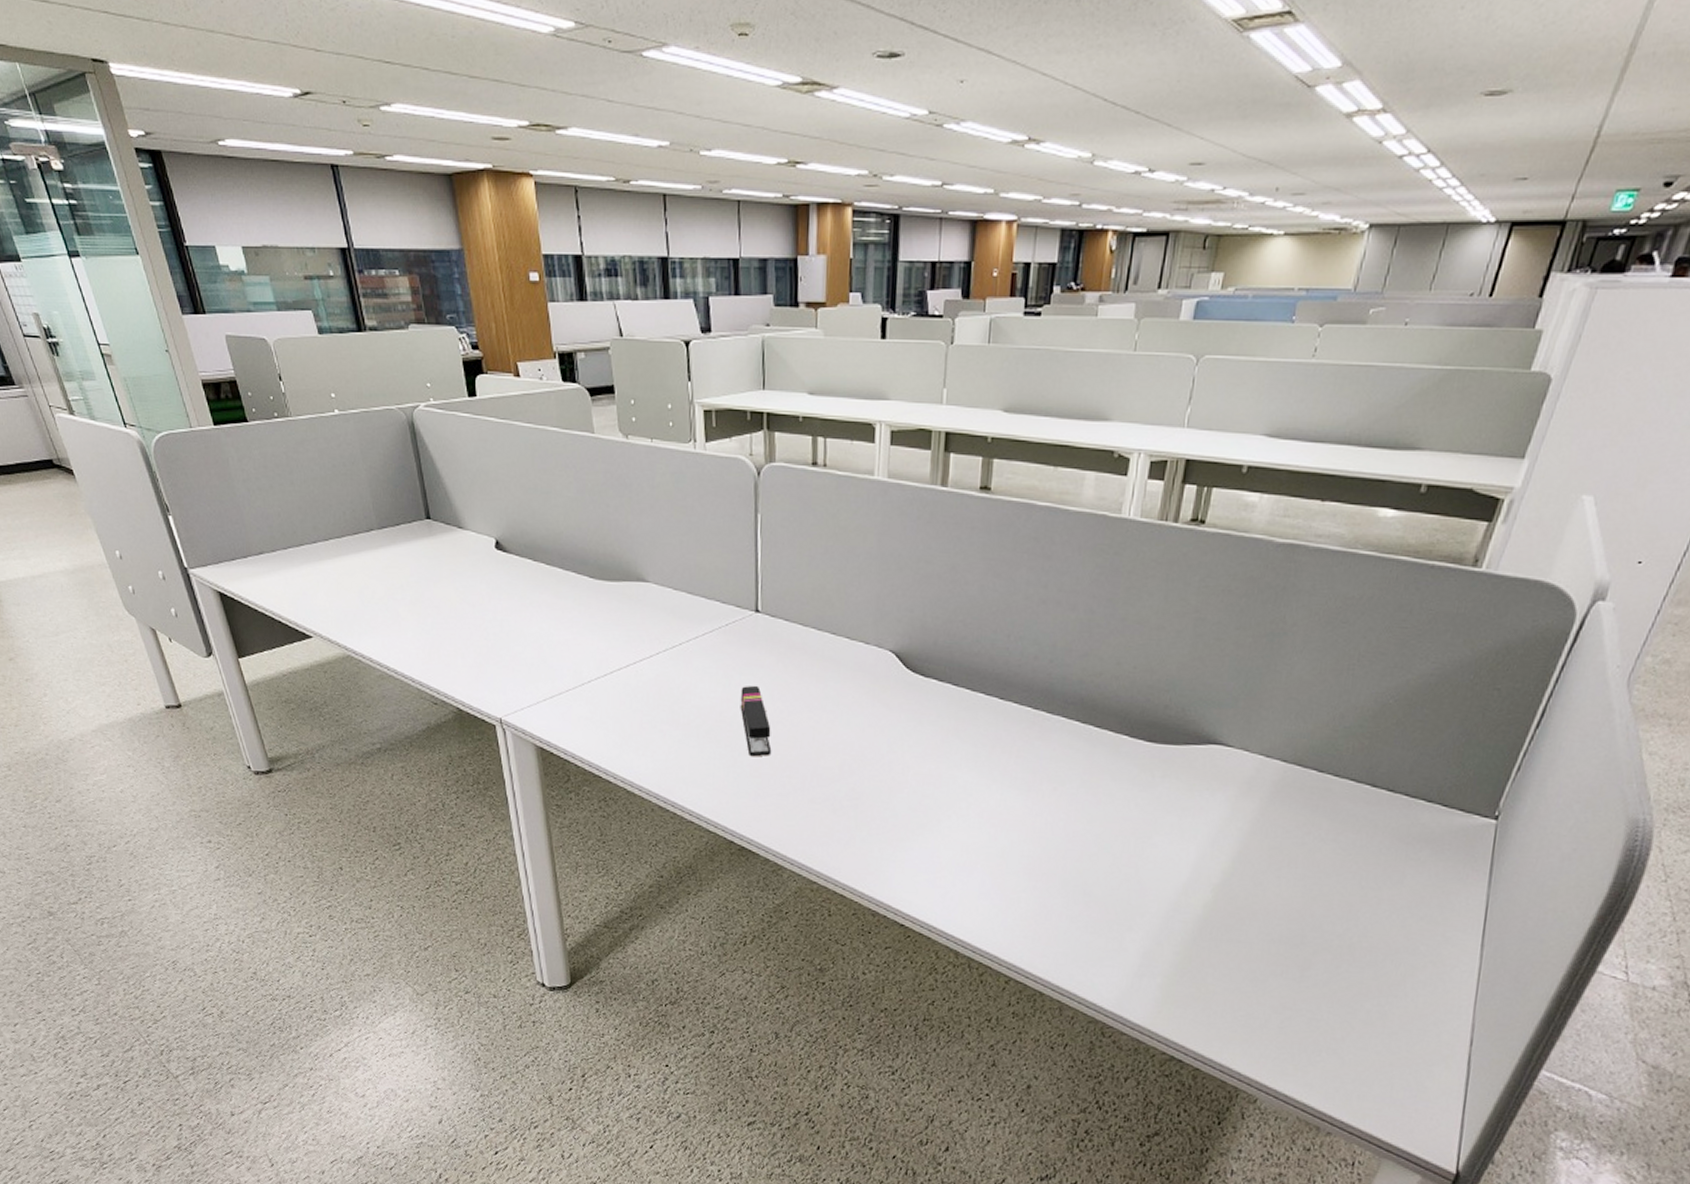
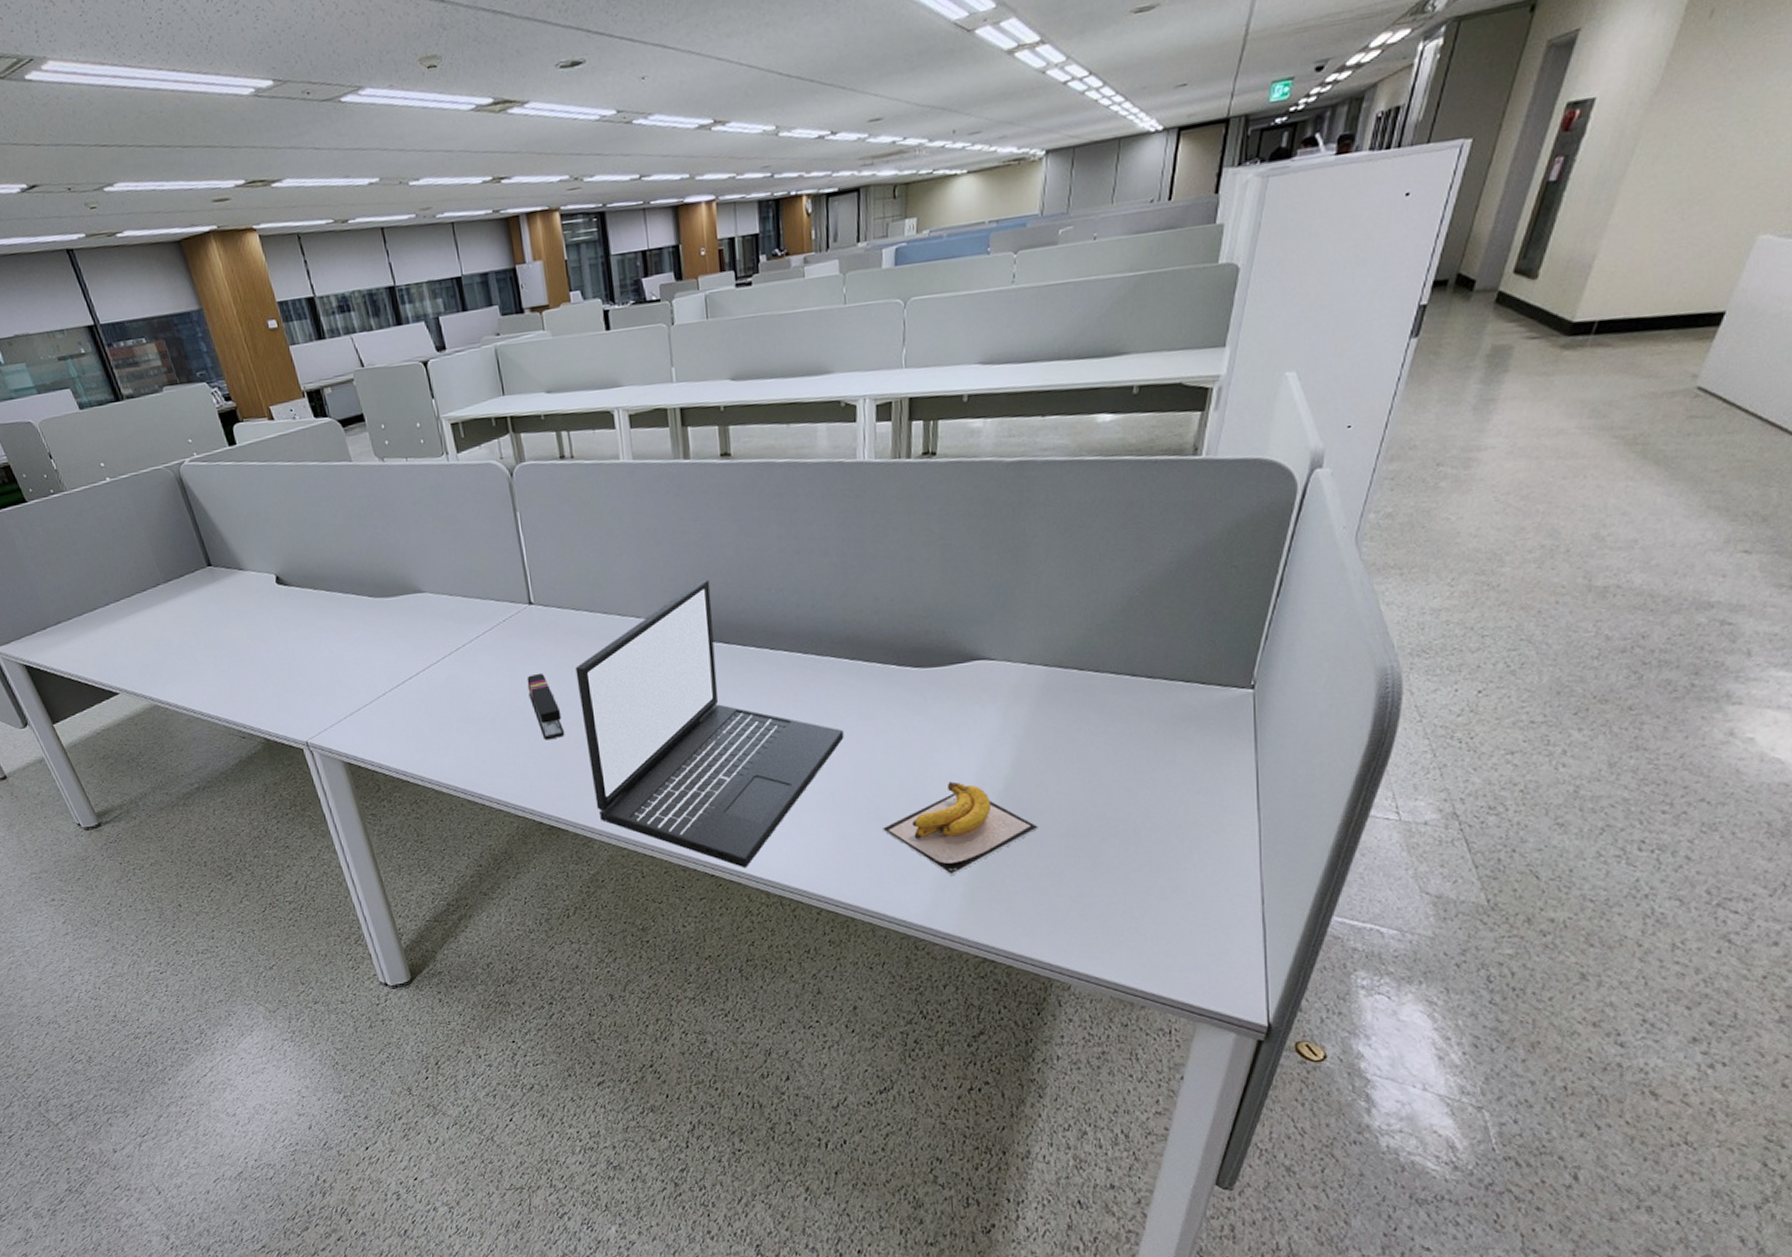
laptop: none [792,613,1063,923] -> present [575,578,844,868]
banana: none [1087,866,1251,965] -> present [883,781,1040,876]

